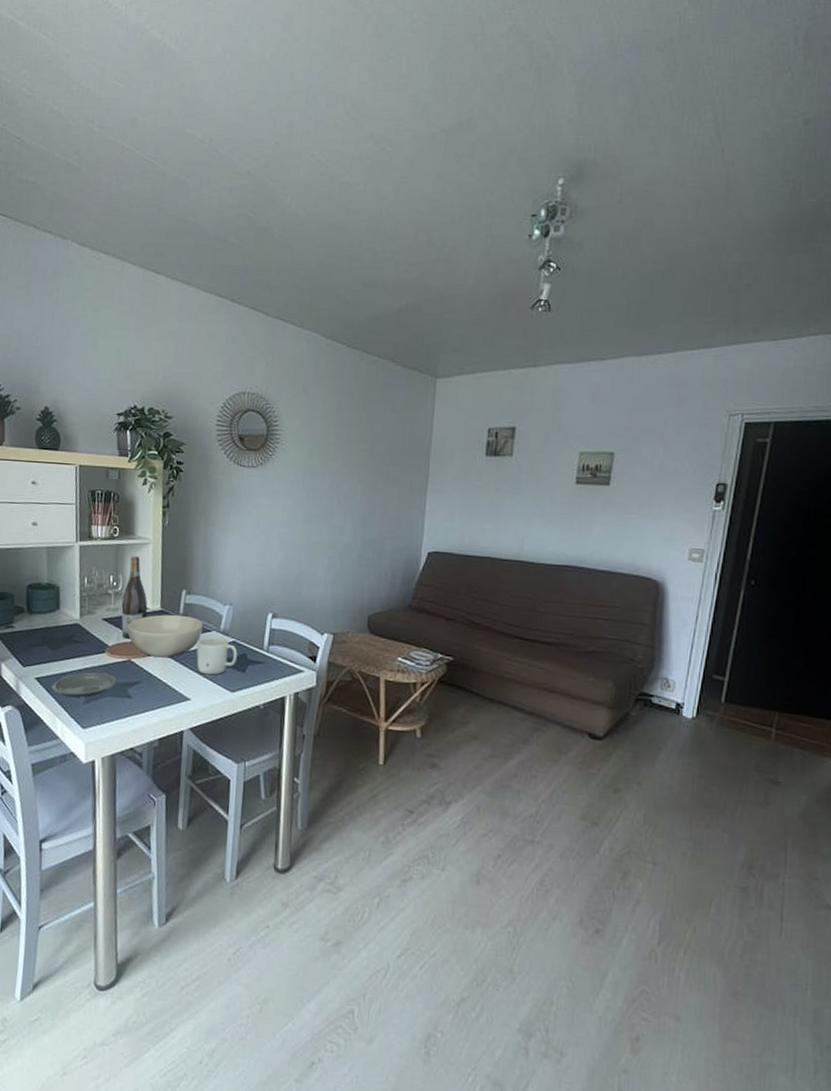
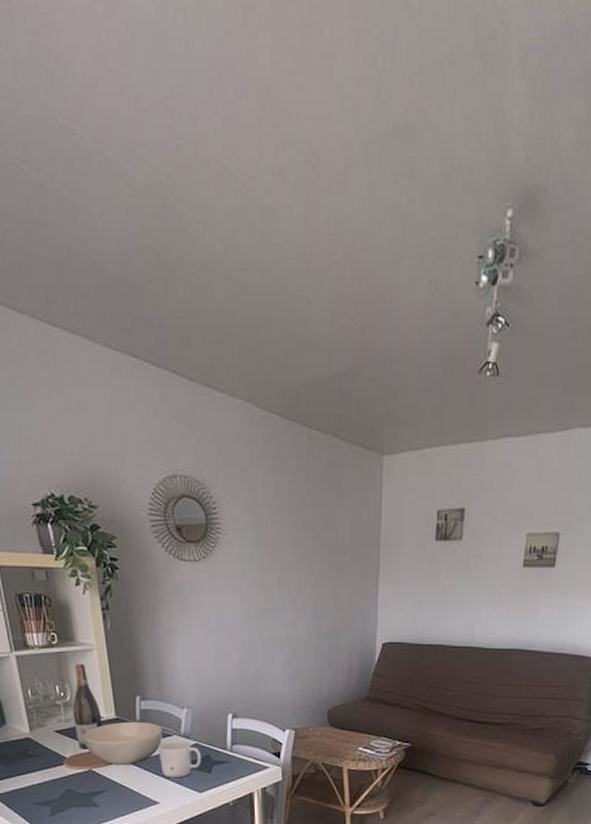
plate: present [52,672,117,697] -> none [12,785,81,810]

